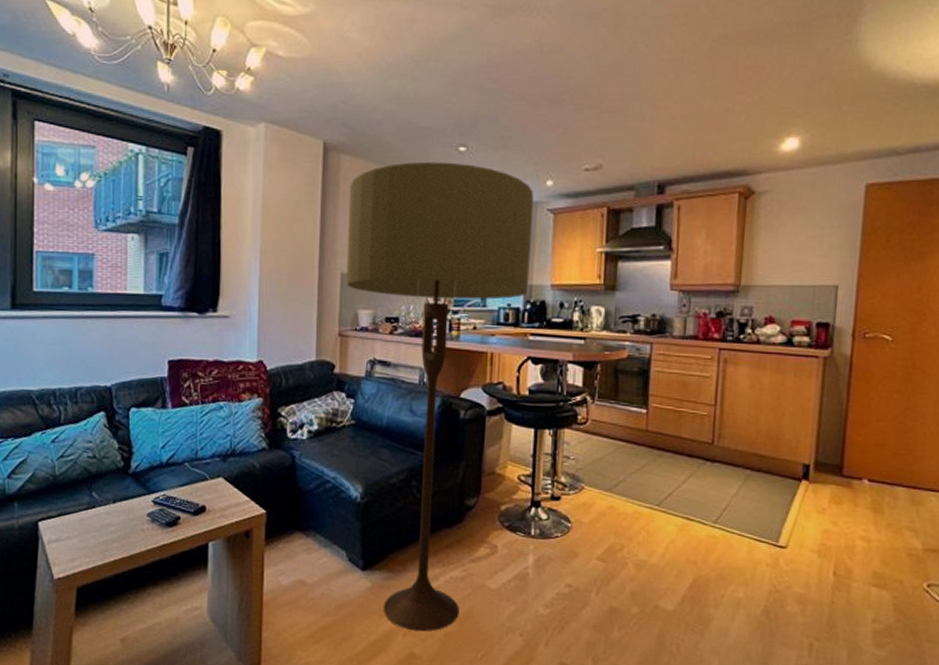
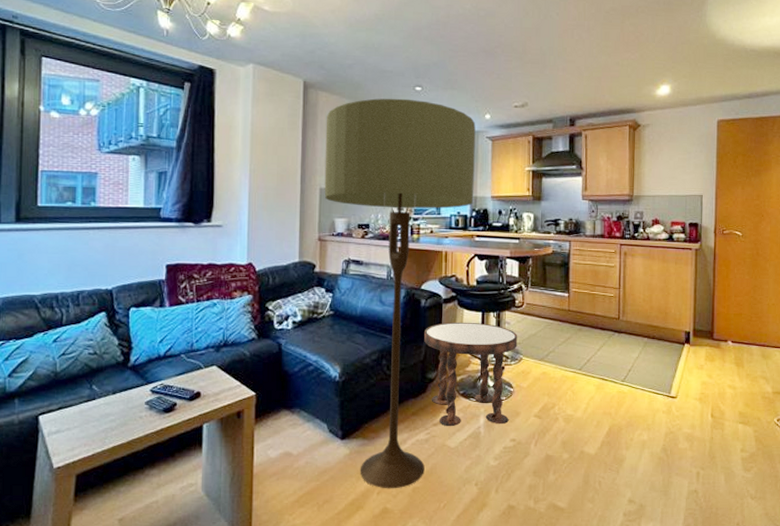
side table: none [462,439,579,566] -> present [424,322,518,427]

